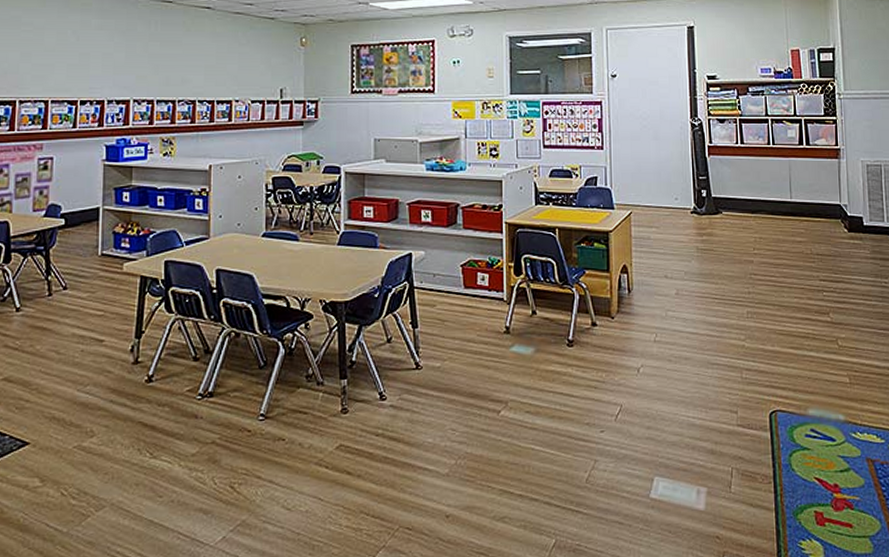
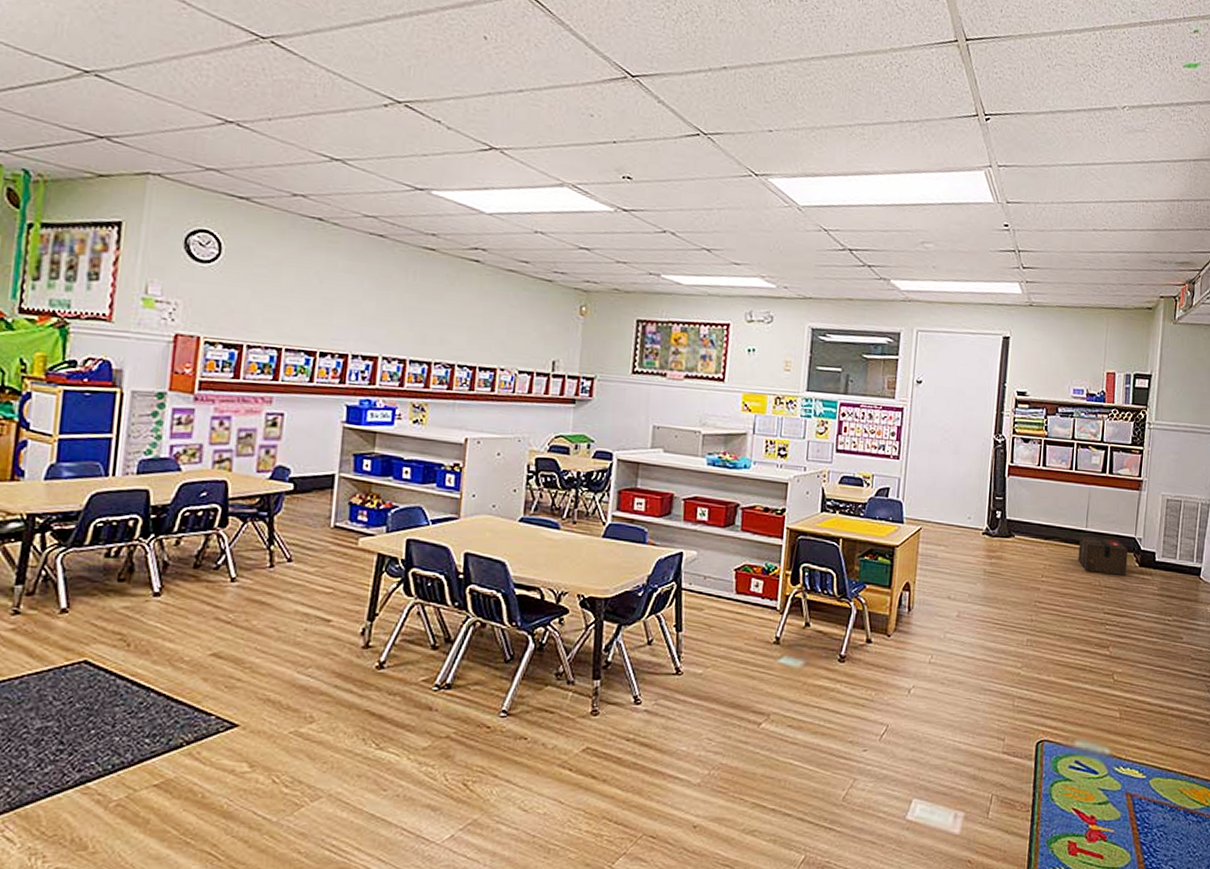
cardboard box: none [786,206,837,242] -> present [1078,535,1129,576]

